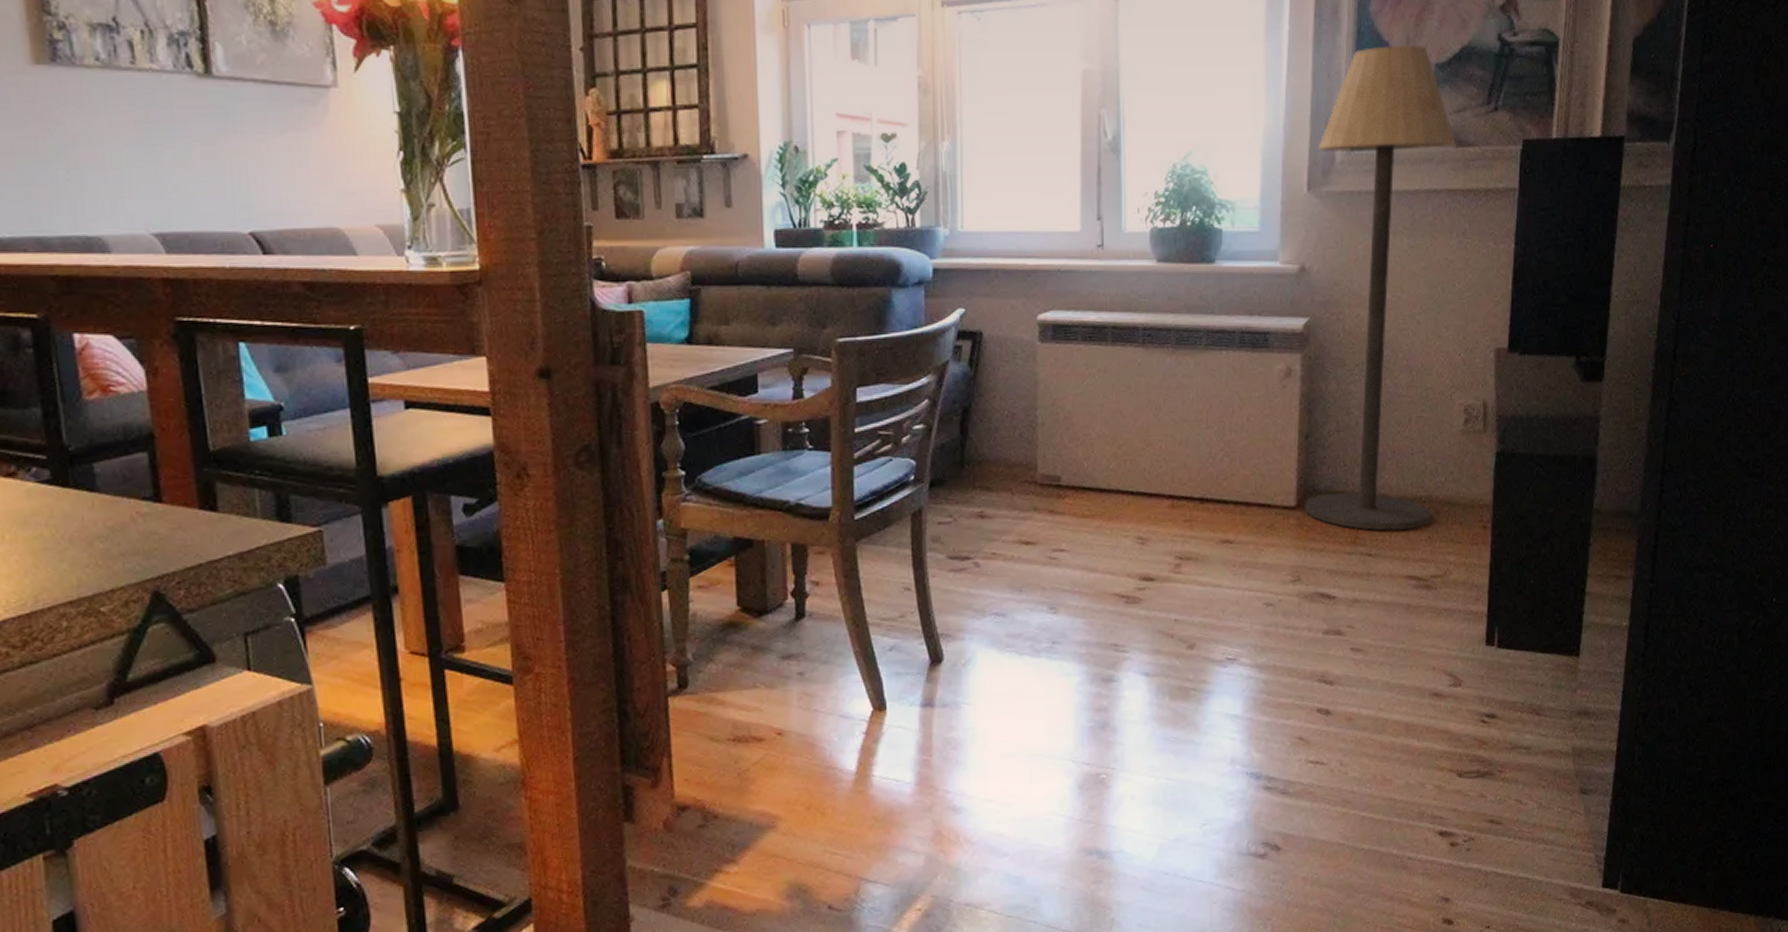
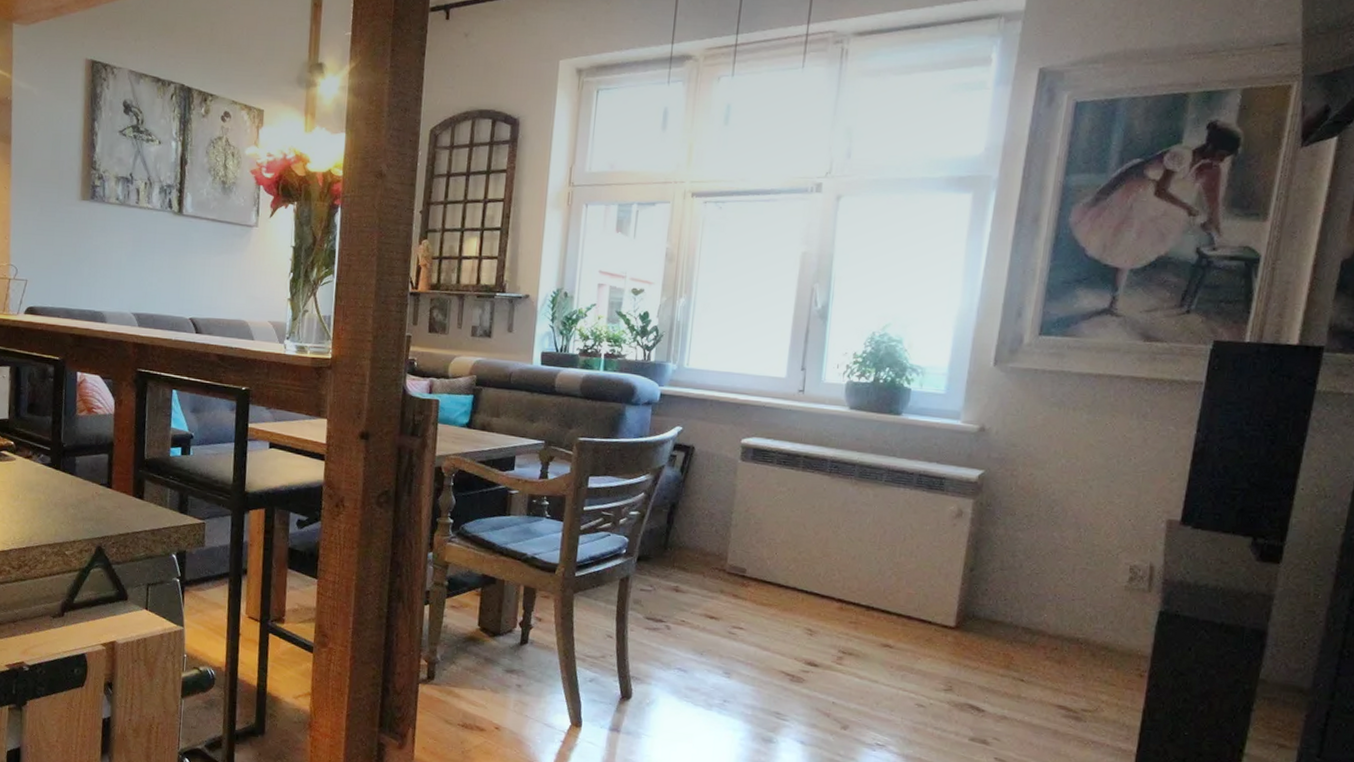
floor lamp: present [1305,46,1456,532] -> none [963,251,1144,666]

